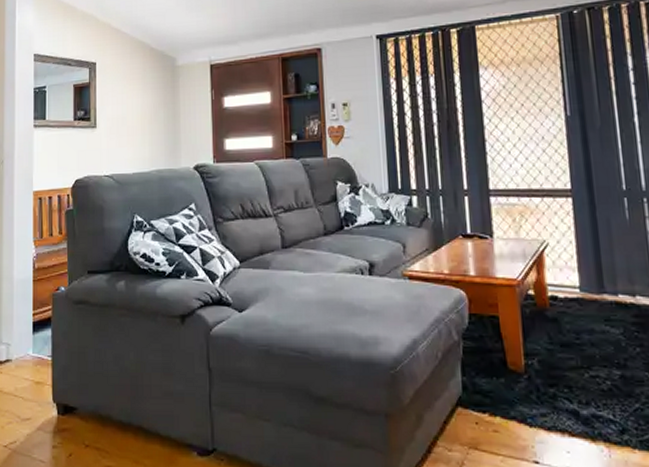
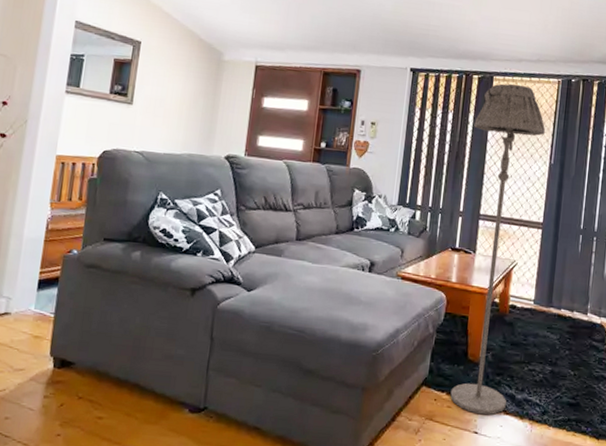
floor lamp: none [462,29,569,439] -> present [450,83,546,415]

